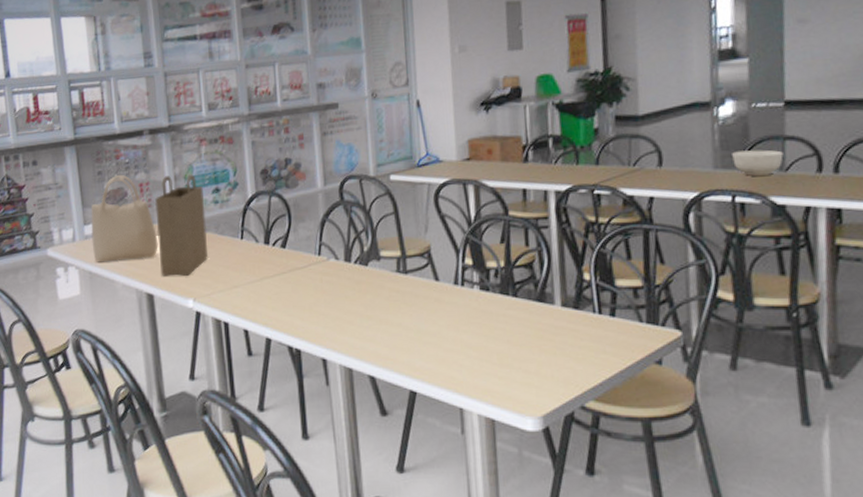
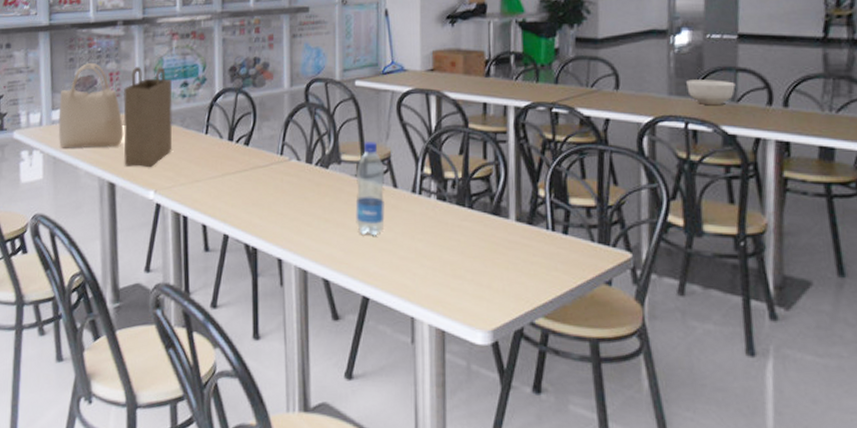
bottle: none [395,236,428,331] -> present [355,142,385,236]

